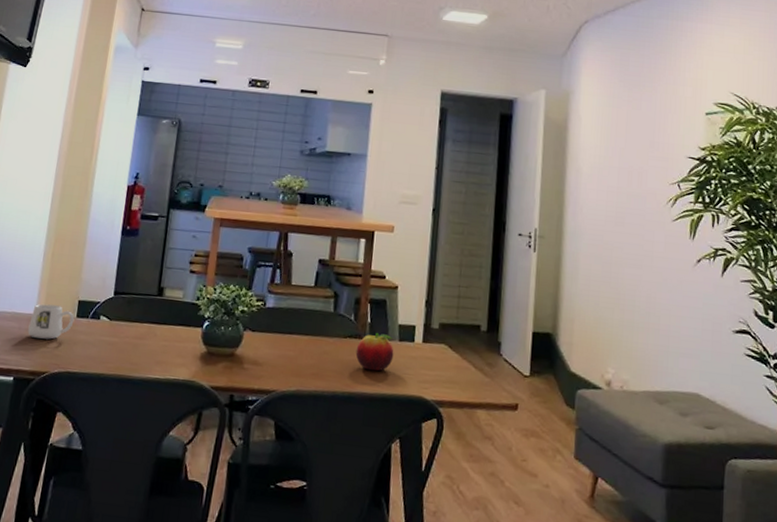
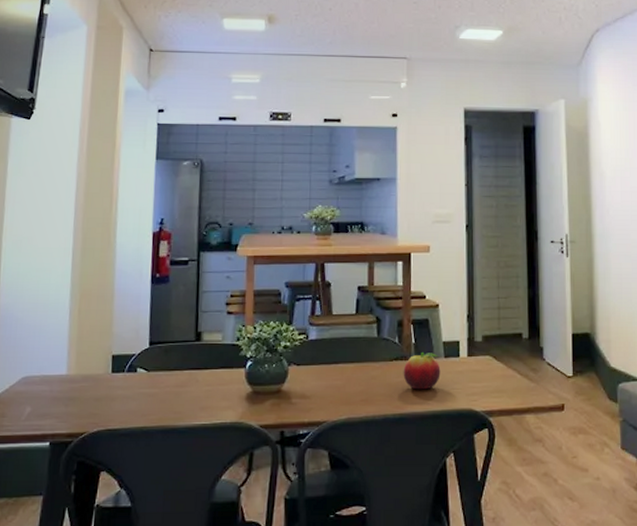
mug: present [28,304,75,340] -> none [60,363,110,399]

